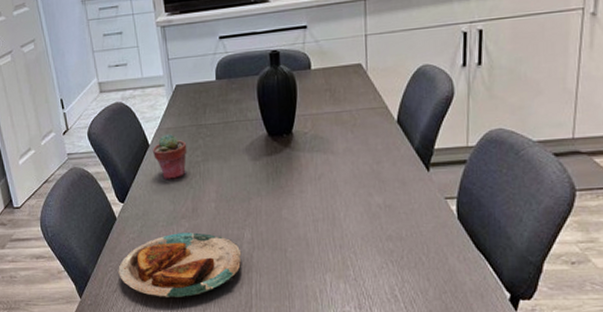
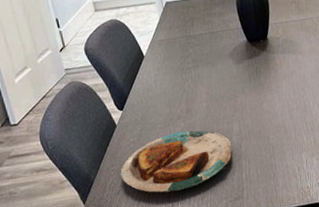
potted succulent: present [152,134,188,179] -> none [147,45,179,86]

